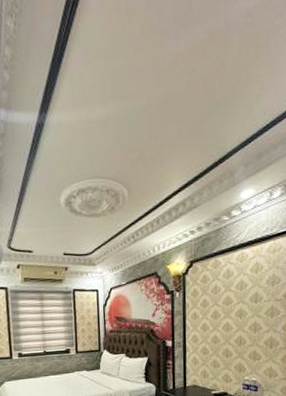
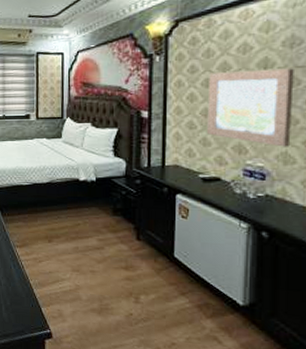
wall art: none [216,301,275,364] -> present [207,68,294,147]

